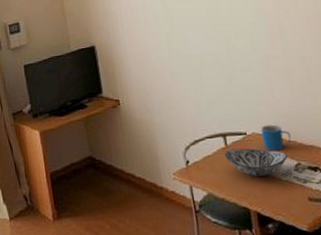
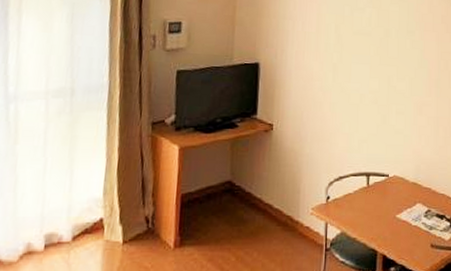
decorative bowl: present [225,148,288,177] -> none [365,189,421,219]
mug: present [261,124,291,151] -> none [402,169,427,196]

